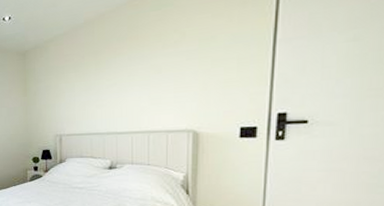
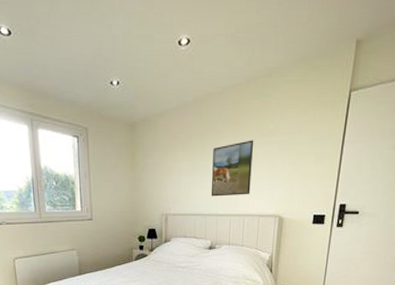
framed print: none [108,52,156,115] -> present [211,140,254,197]

